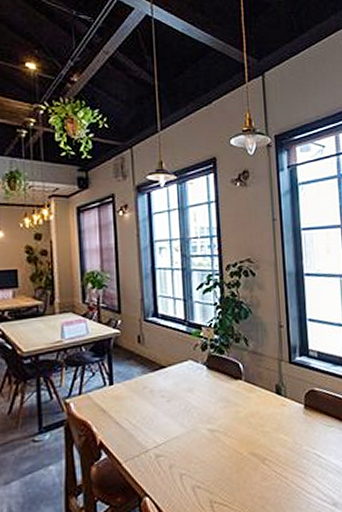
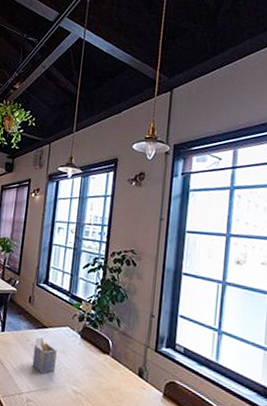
napkin holder: none [154,380,183,421] -> present [32,337,57,374]

